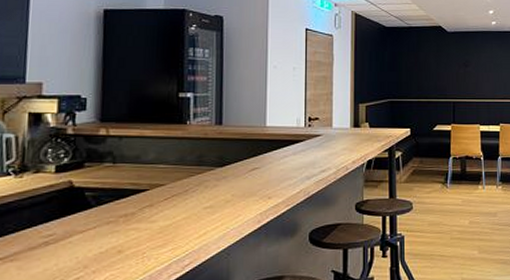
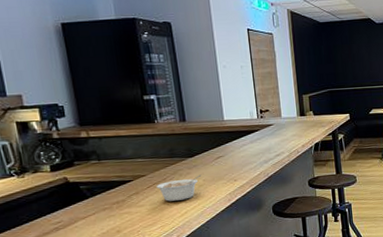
legume: none [175,188,231,218] -> present [156,174,202,202]

